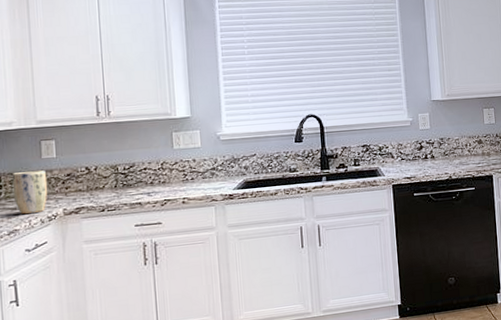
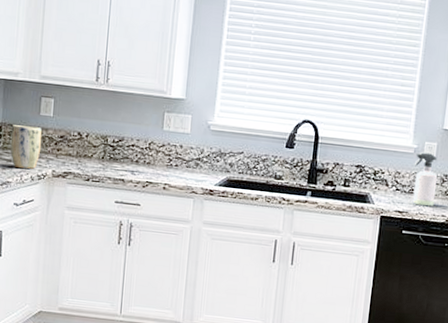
spray bottle: none [412,123,437,169] -> present [412,152,438,206]

